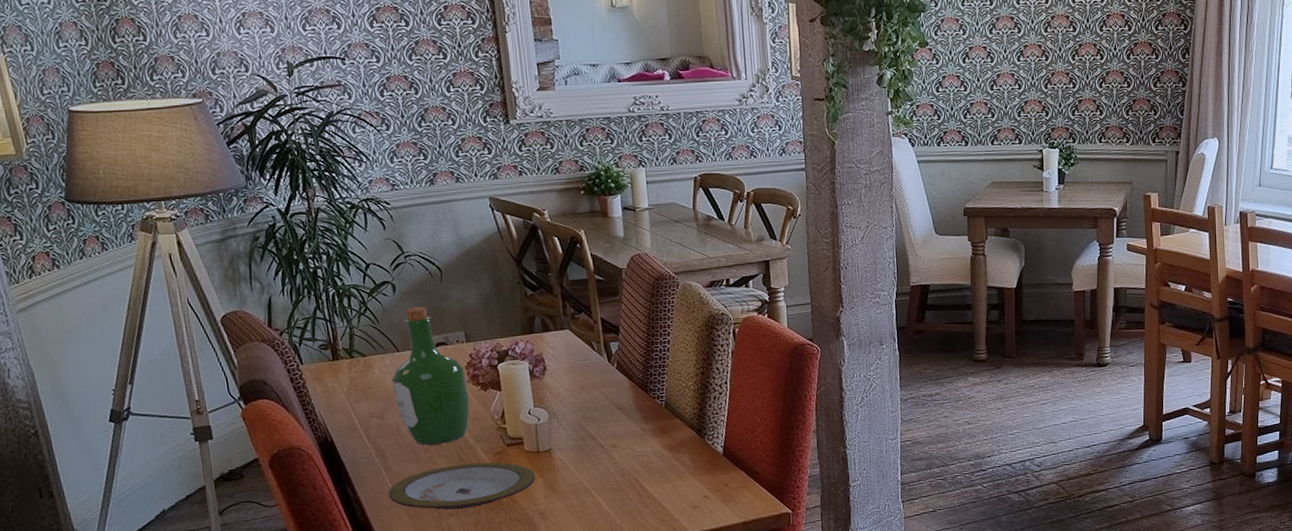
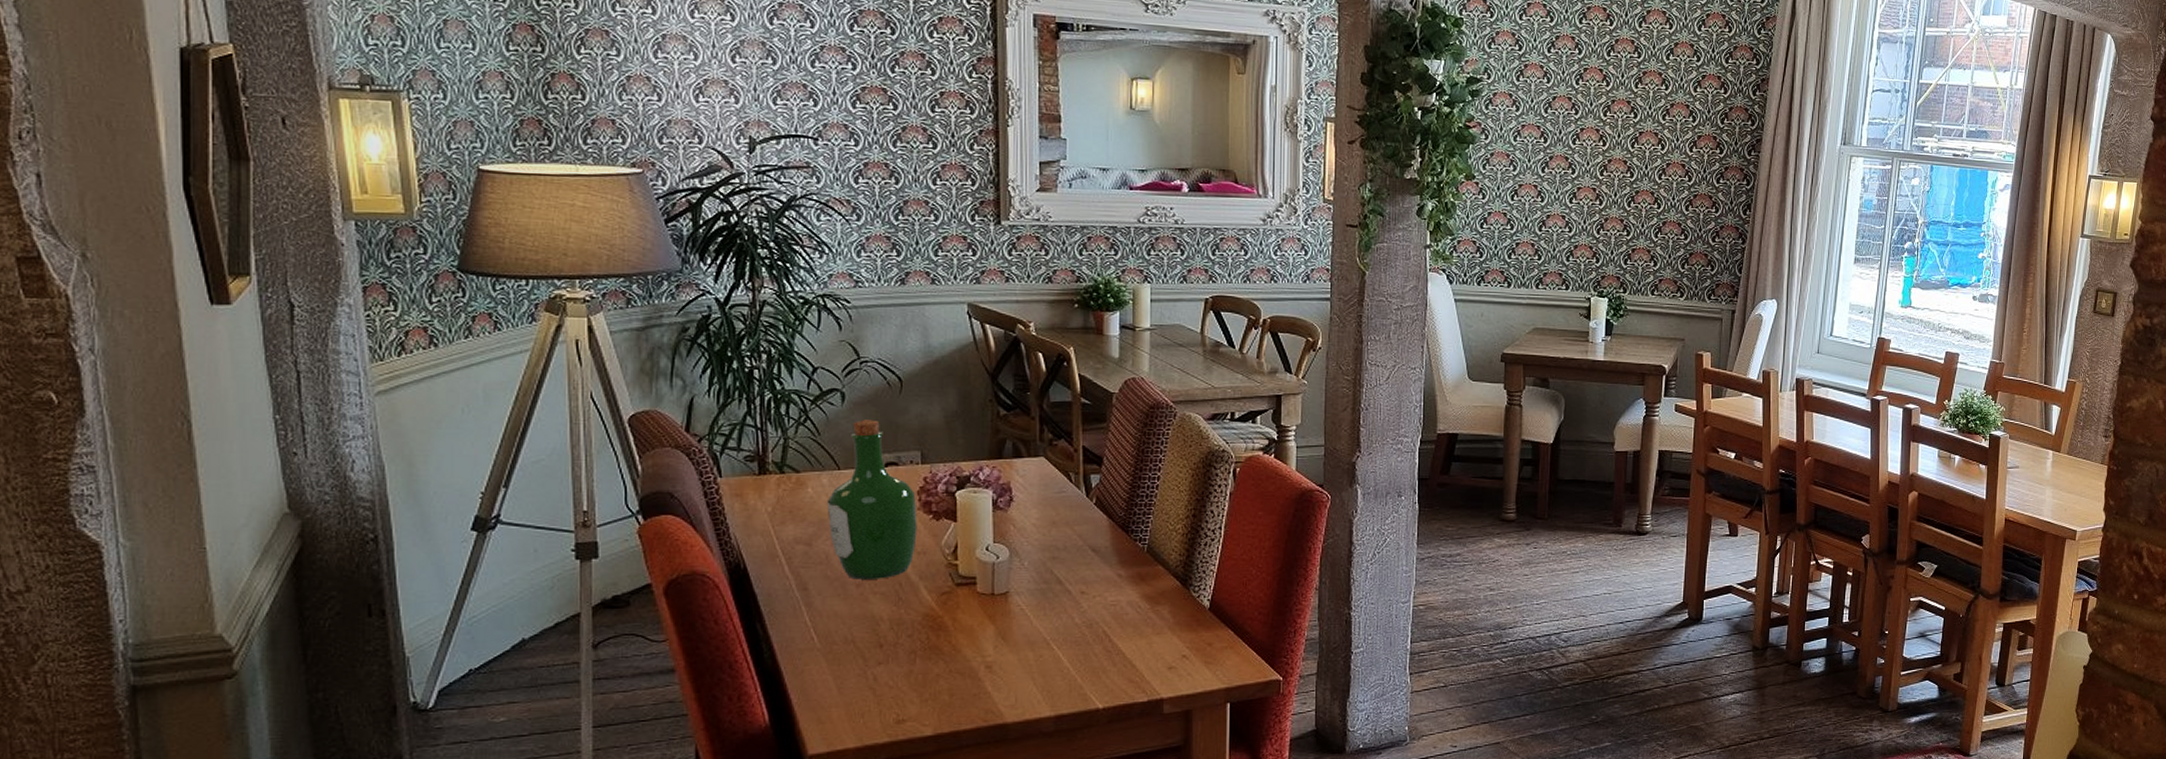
plate: present [388,462,536,510] -> none [806,603,987,657]

